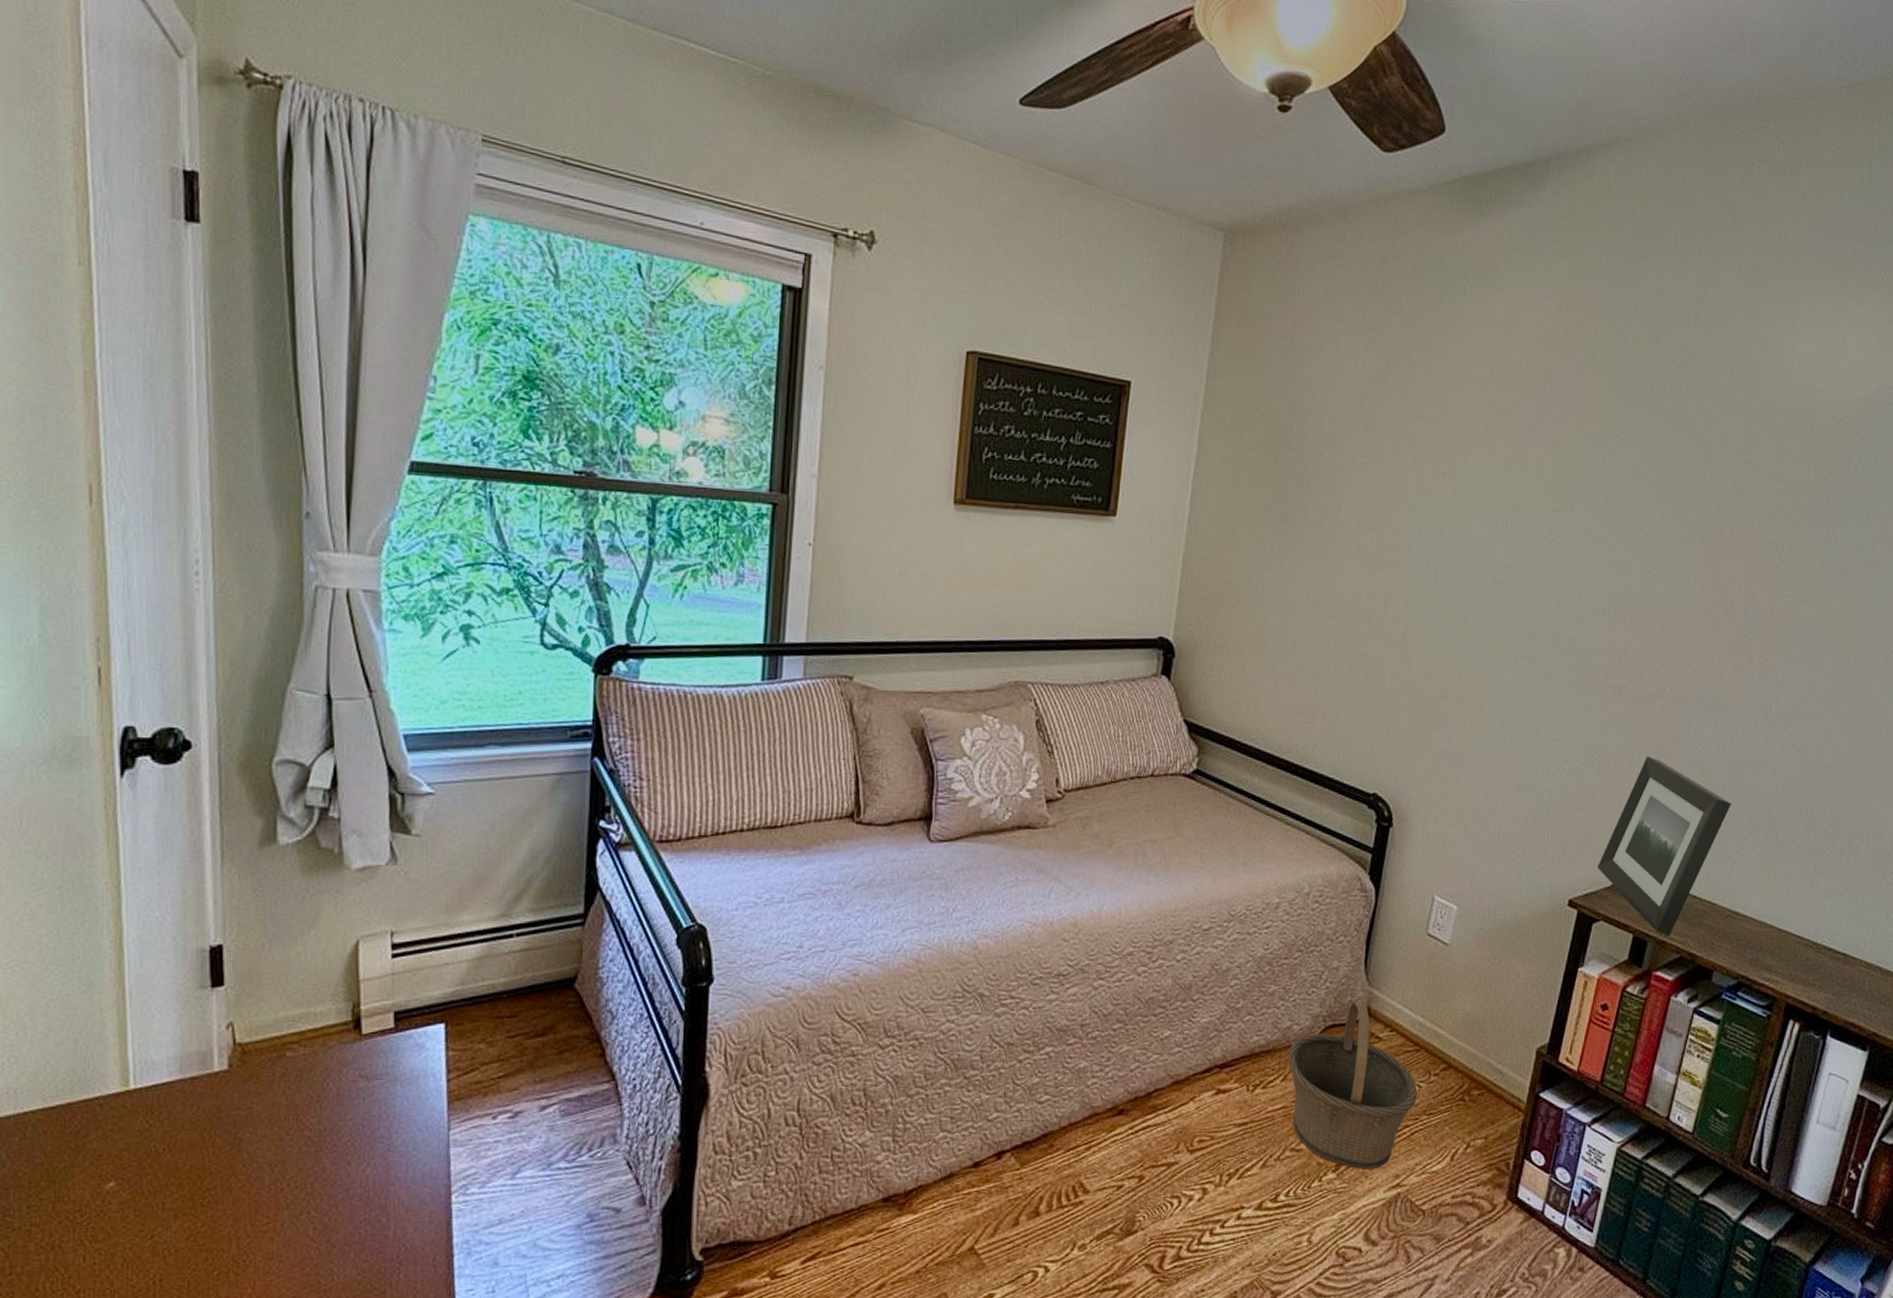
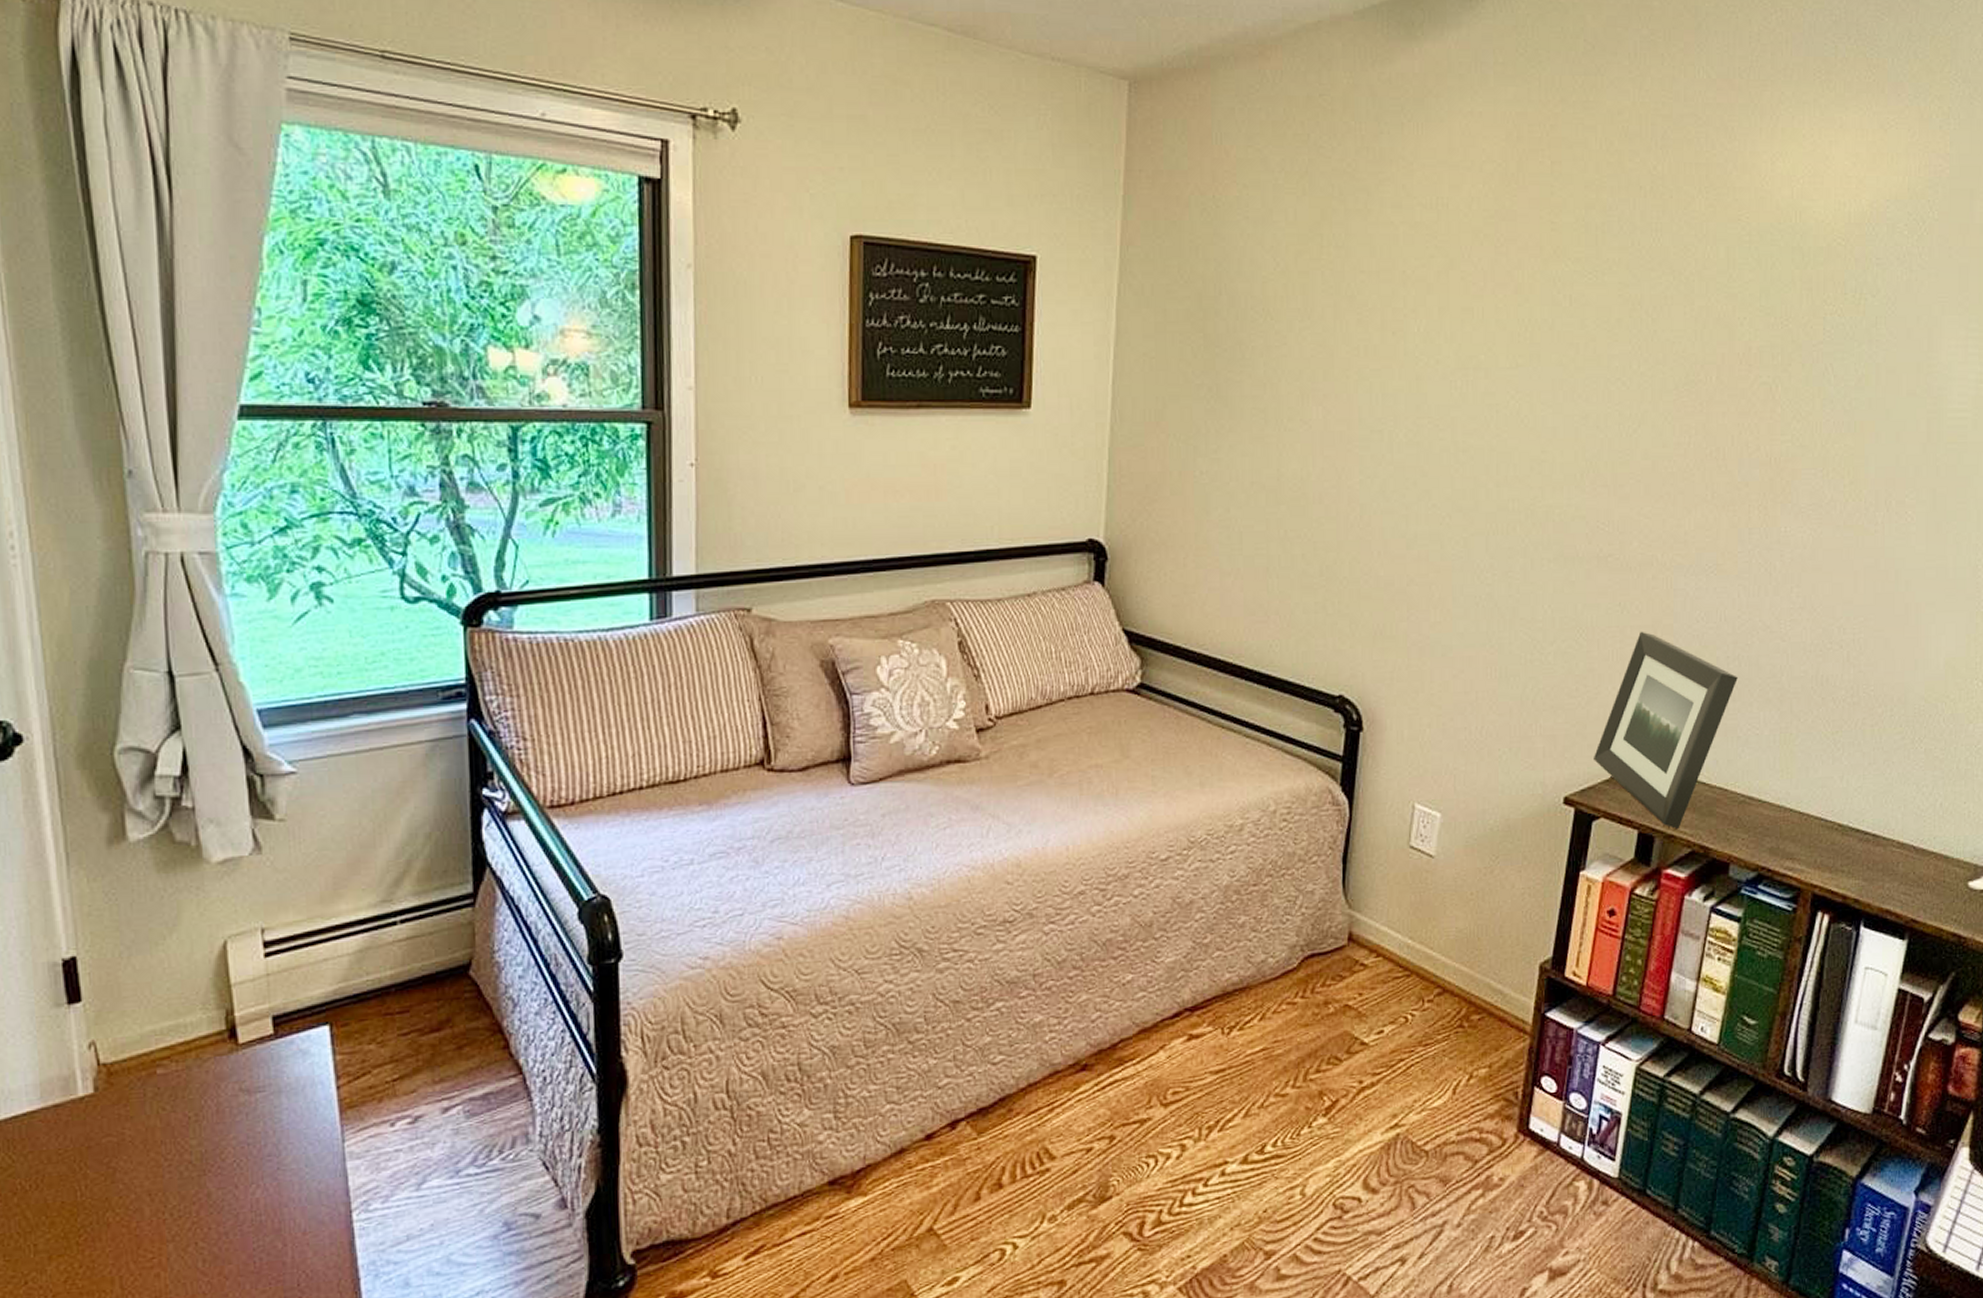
basket: present [1288,1000,1418,1169] -> none [1265,926,1411,1111]

